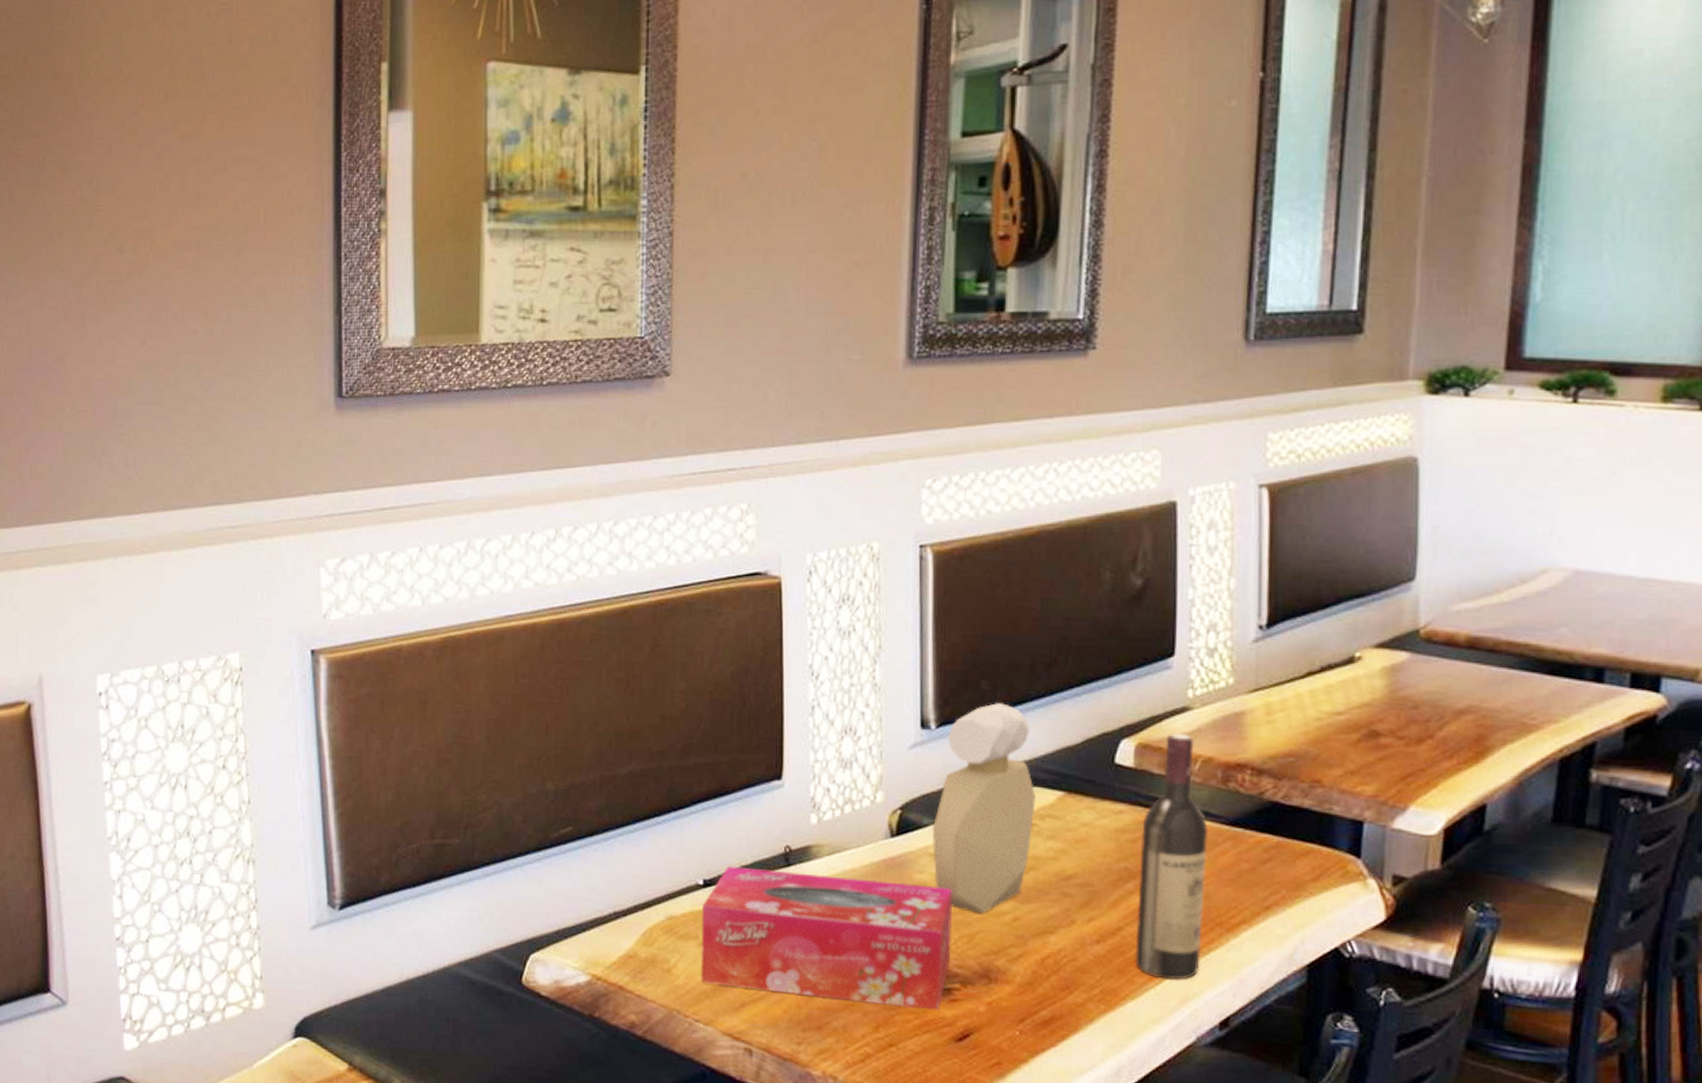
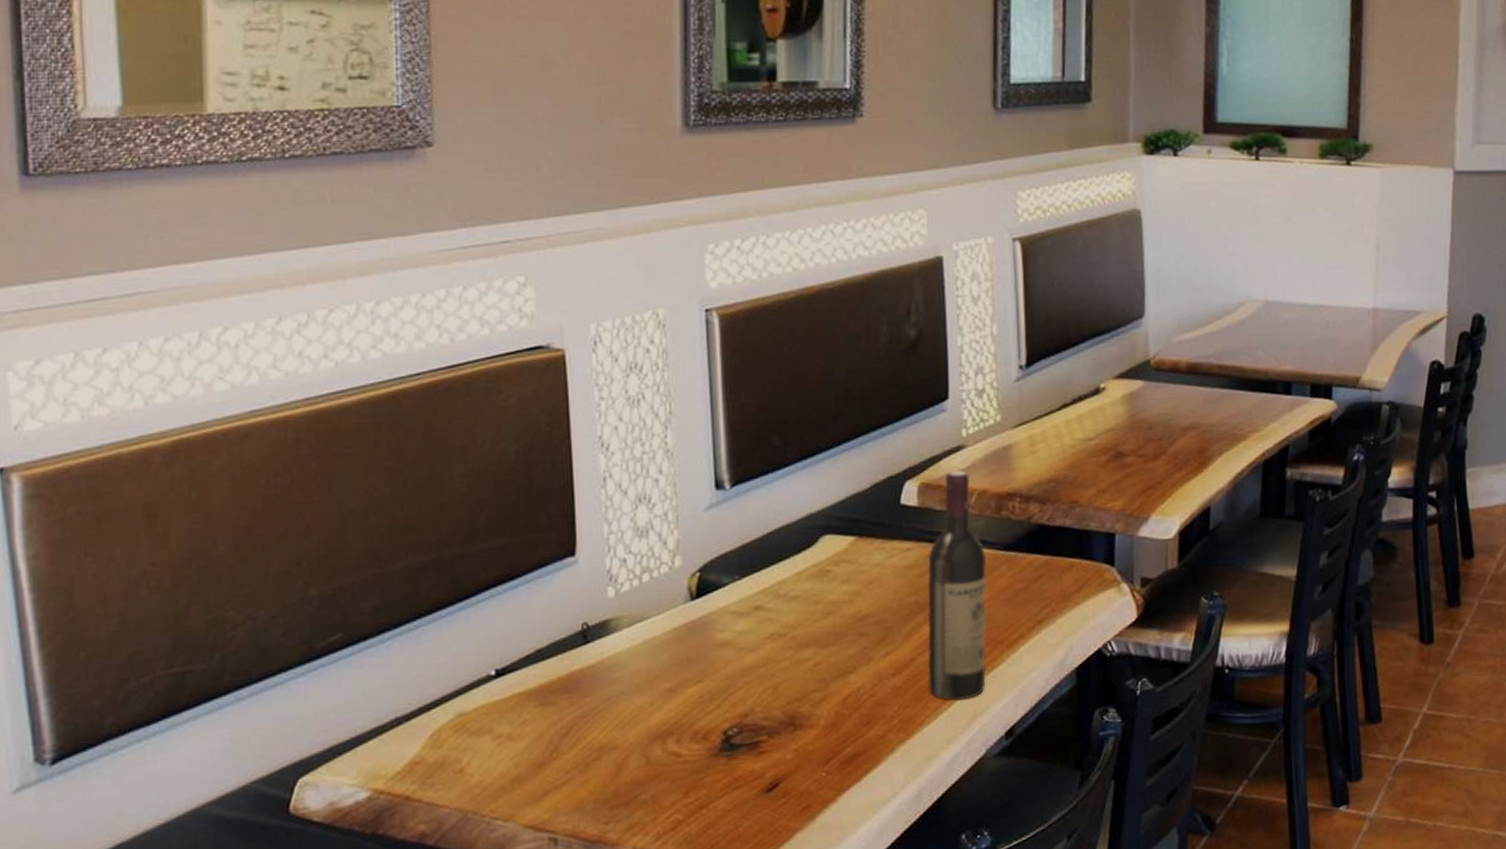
tissue box: present [700,865,953,1011] -> none [495,643,756,778]
perfume bottle: present [932,703,1036,914] -> none [731,457,830,665]

